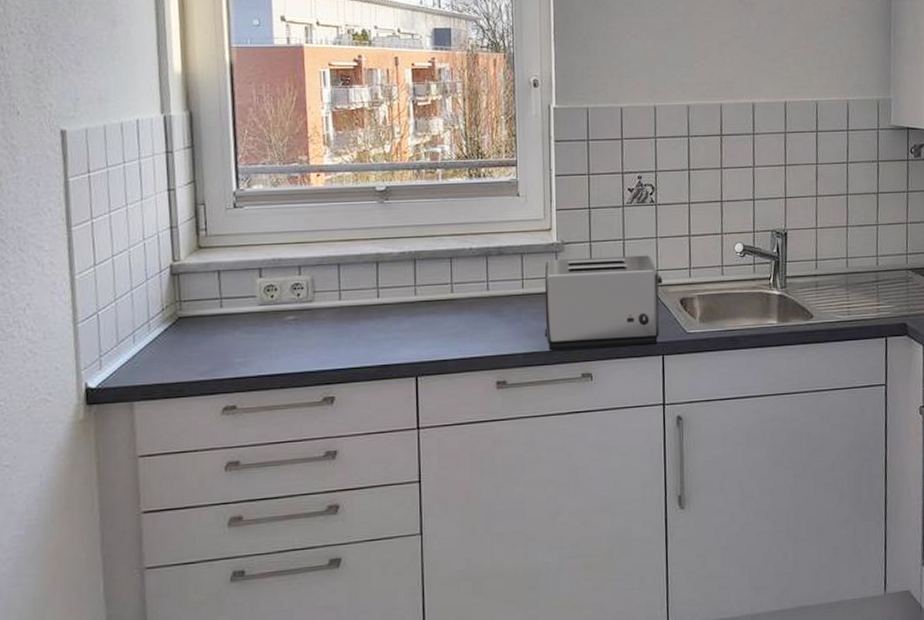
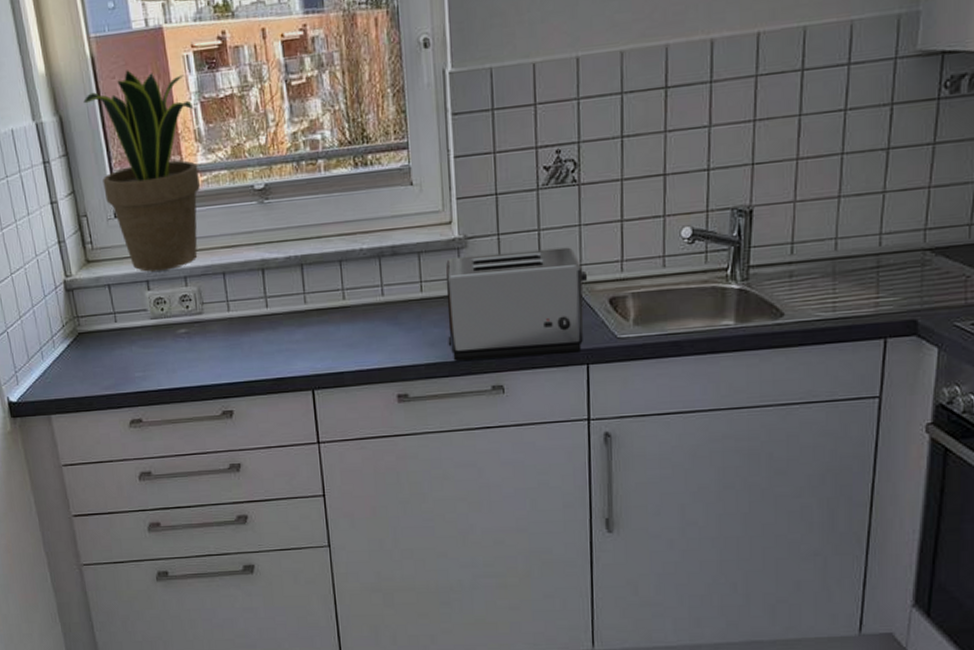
potted plant: none [217,78,325,260] -> present [83,70,201,272]

